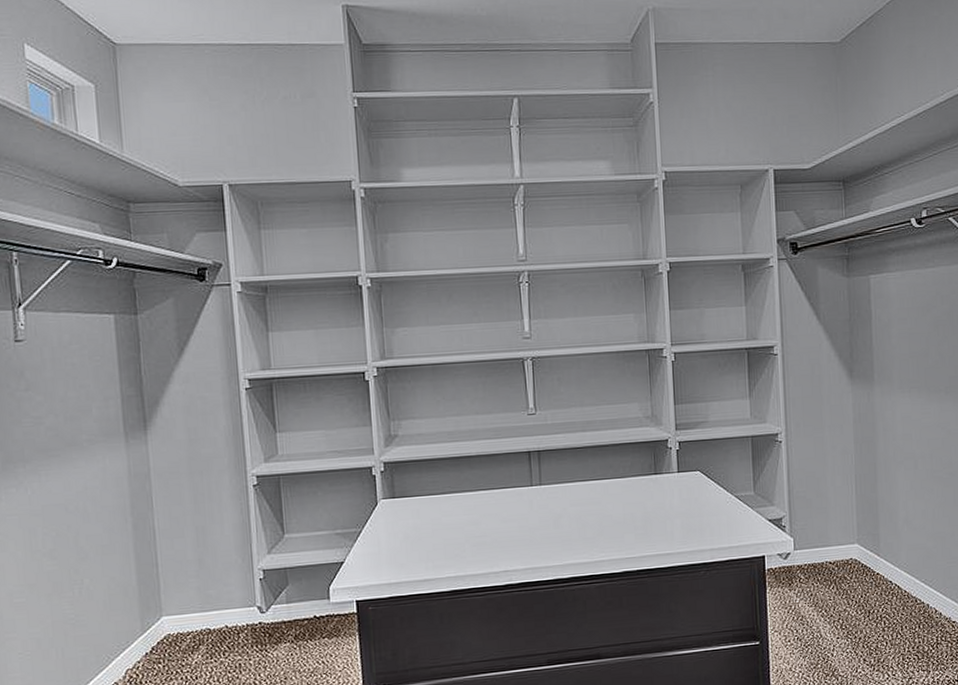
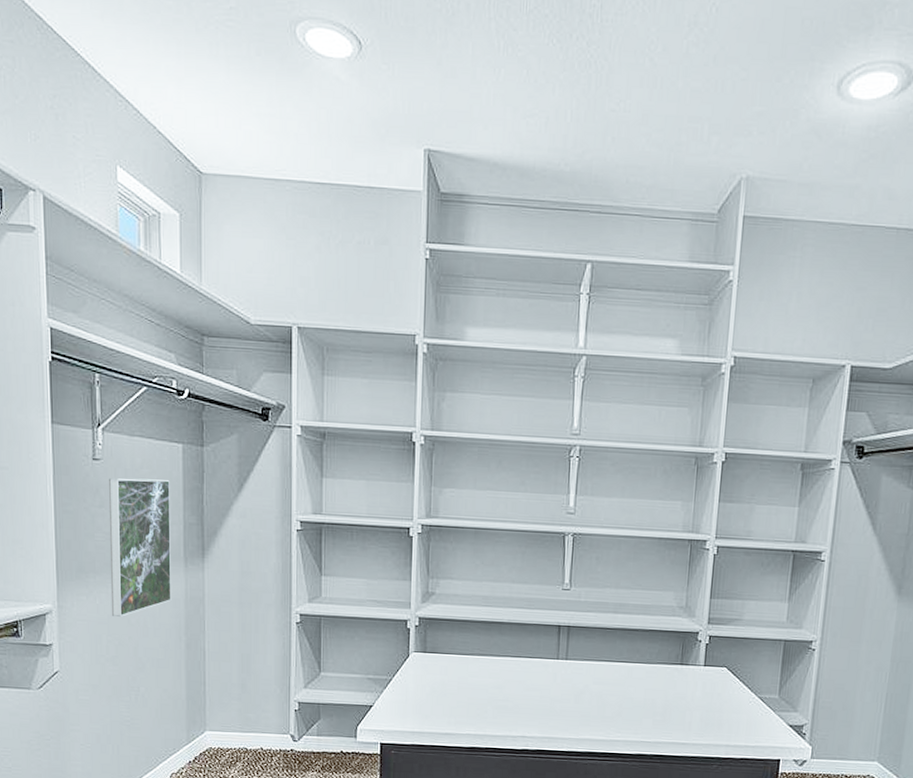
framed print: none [34,354,113,506] -> present [109,478,171,617]

